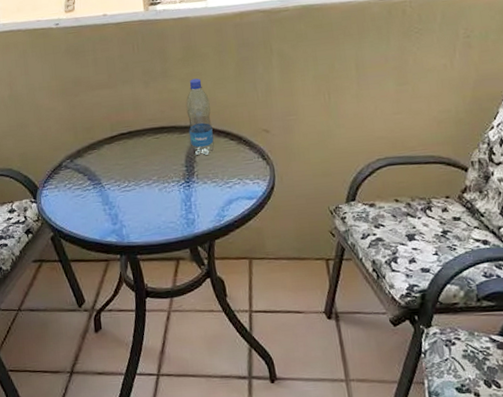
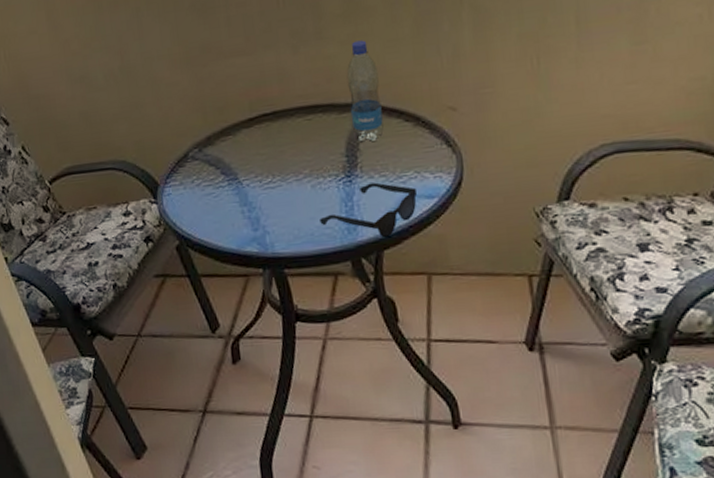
sunglasses: none [165,187,240,231] -> present [320,182,417,238]

